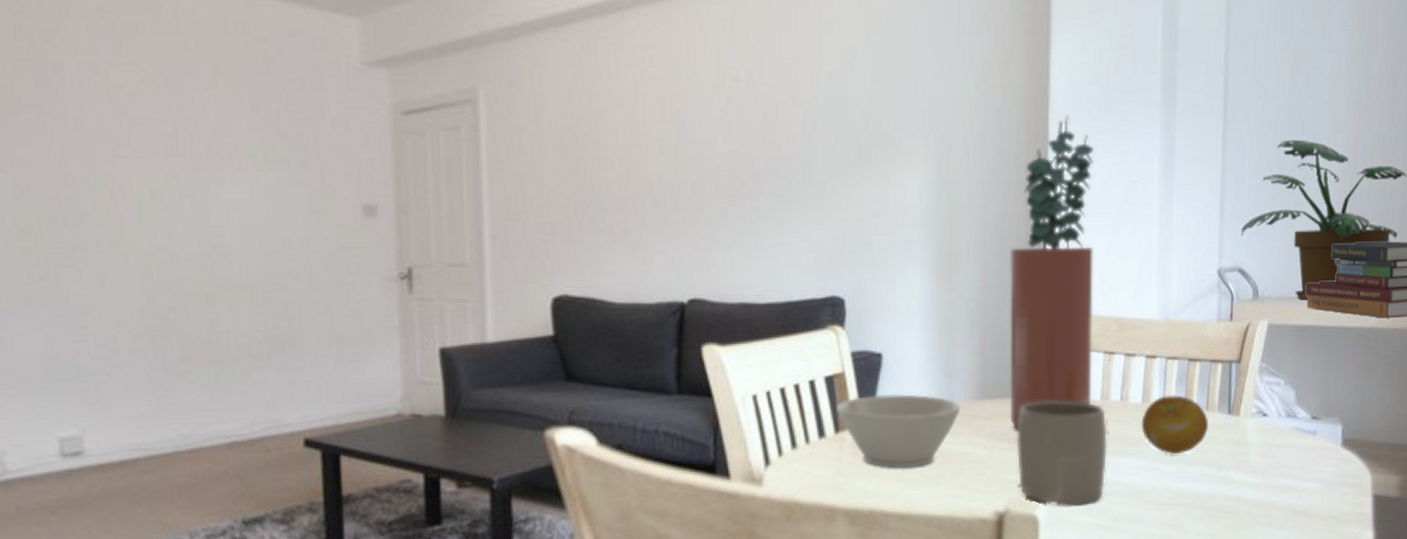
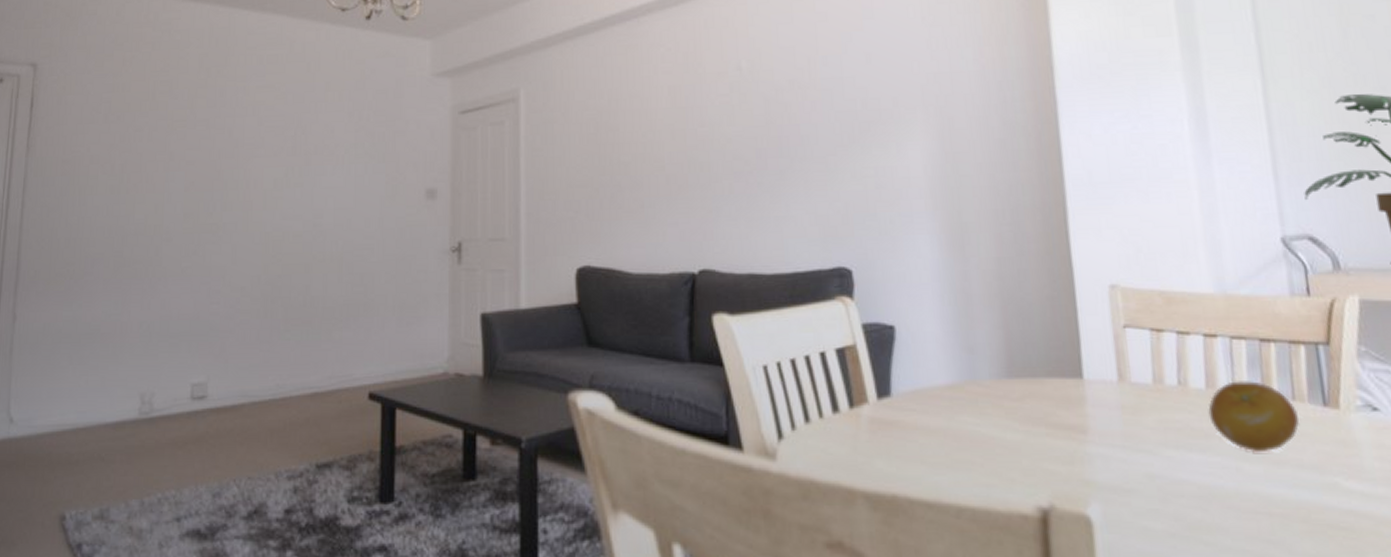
cup: present [836,394,961,469] -> none [849,368,987,451]
vase: present [1009,115,1094,432] -> none [1025,82,1142,416]
mug: present [1016,400,1107,505] -> none [1054,382,1172,505]

